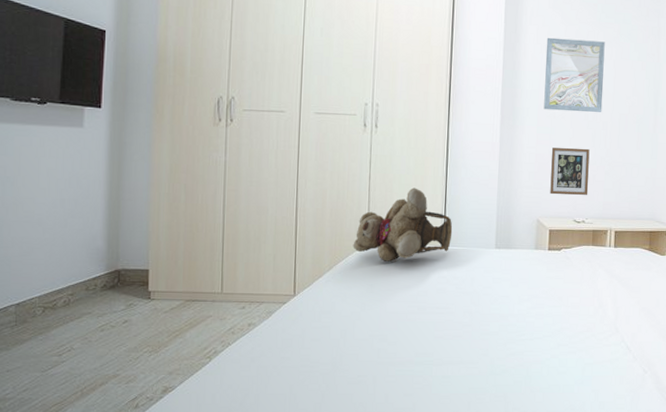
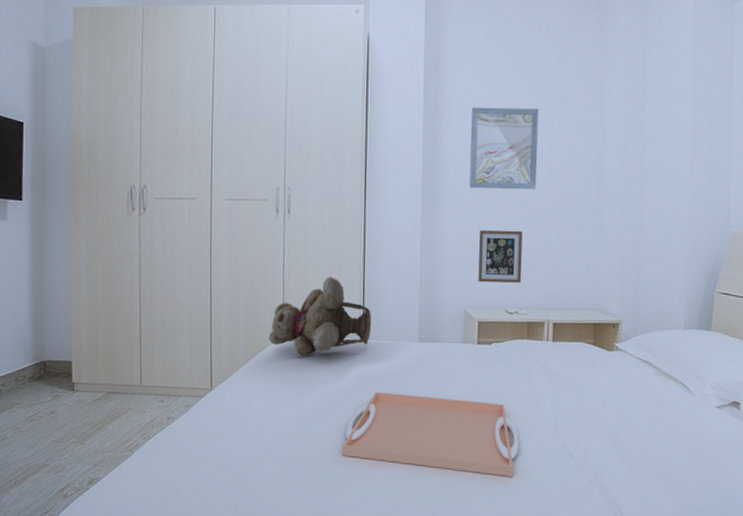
serving tray: none [421,295,584,370] -> present [341,391,519,477]

